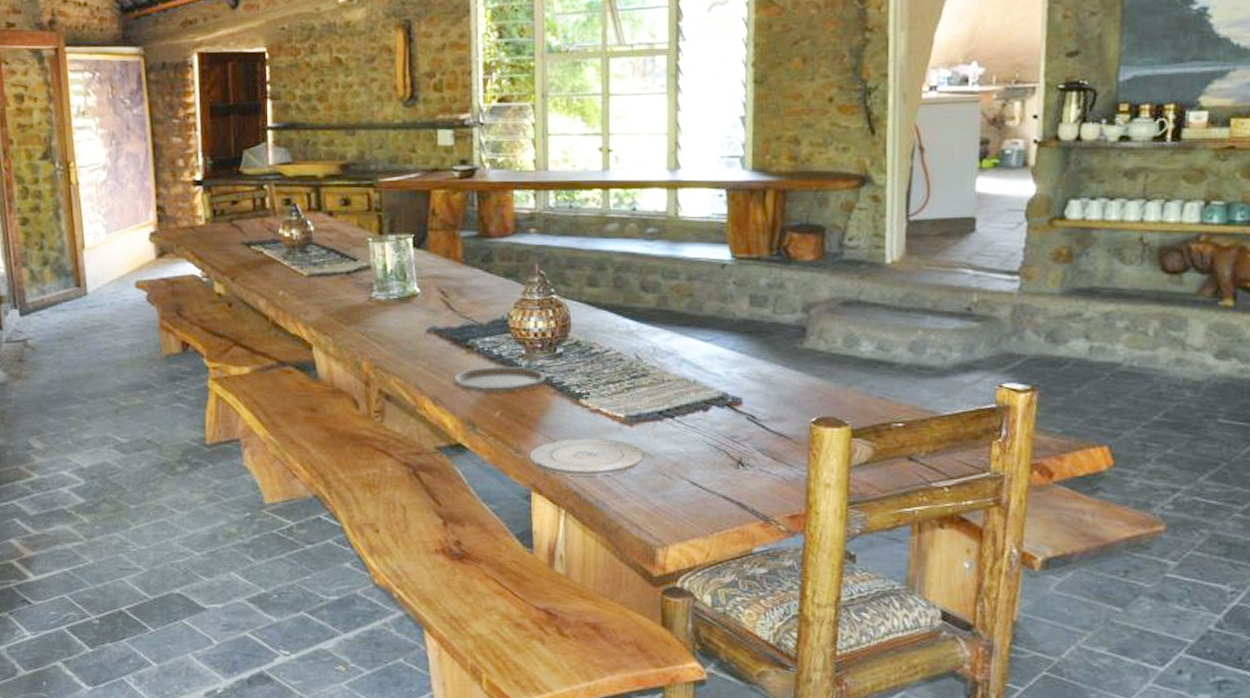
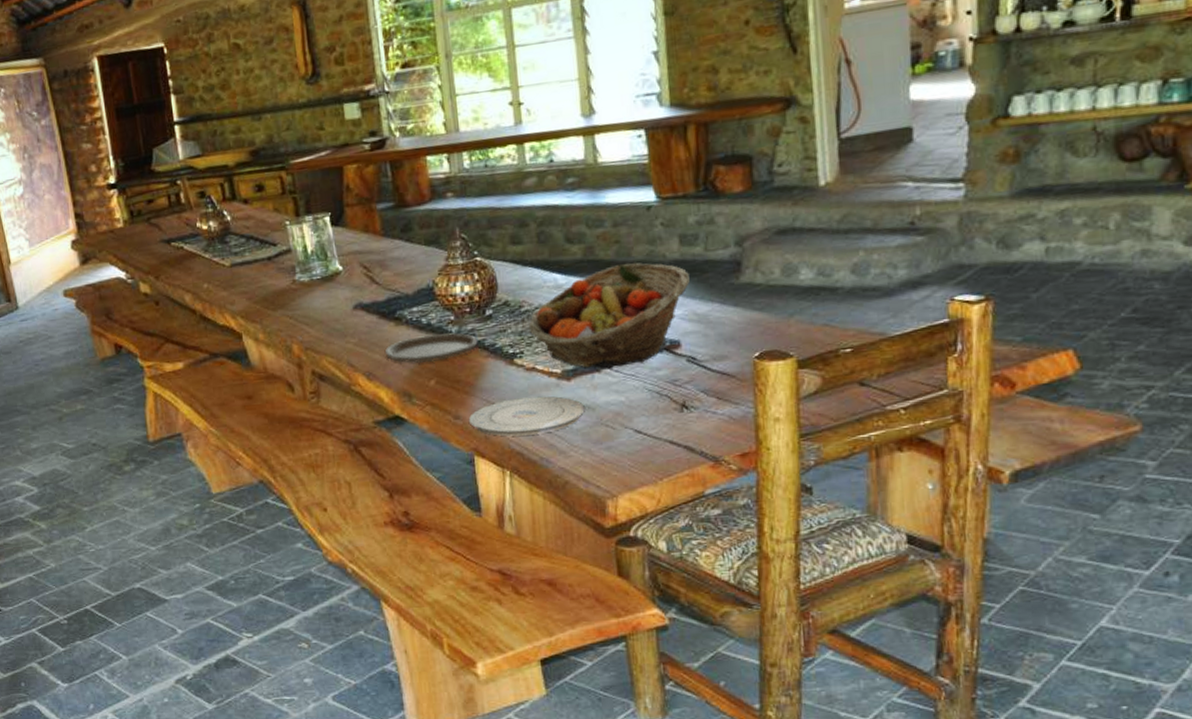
fruit basket: none [597,318,756,418] -> present [528,262,690,368]

